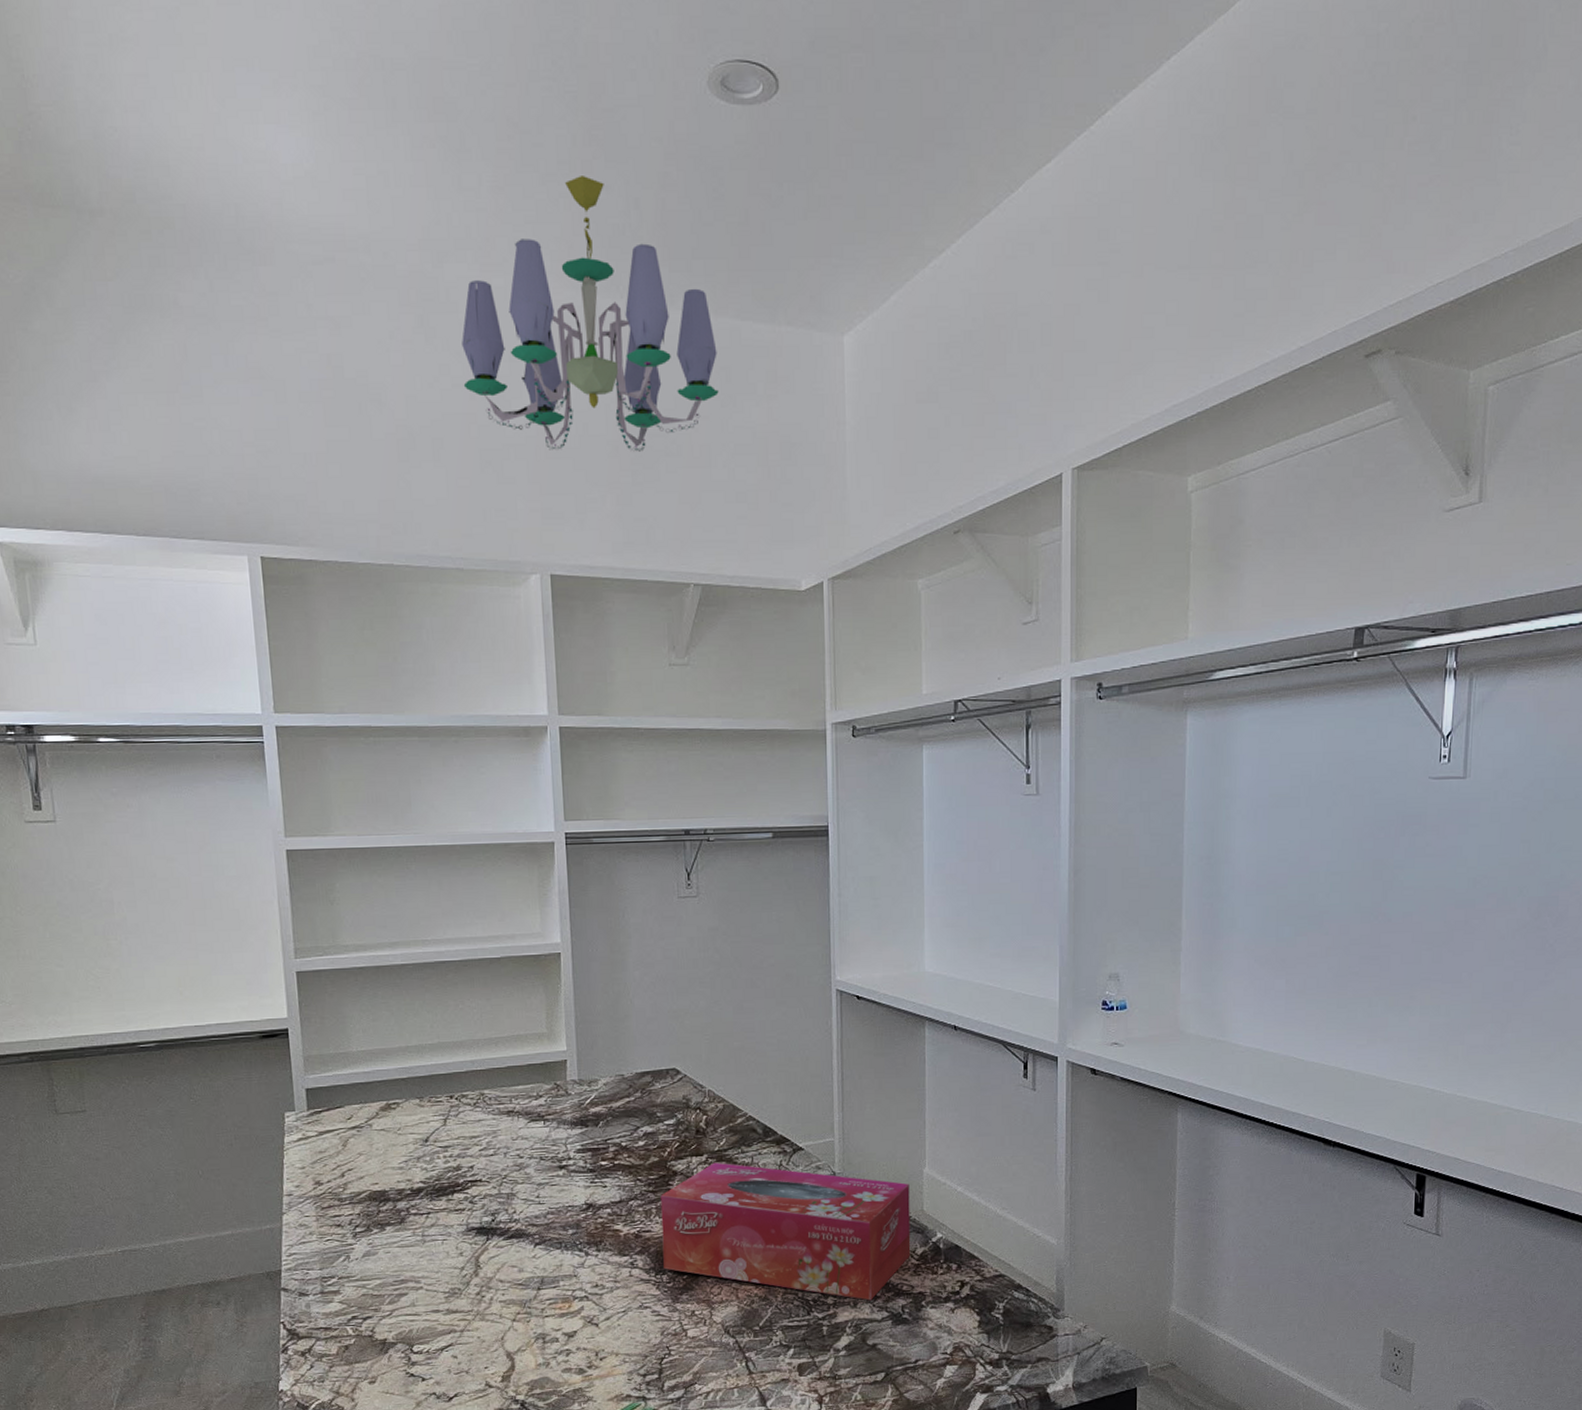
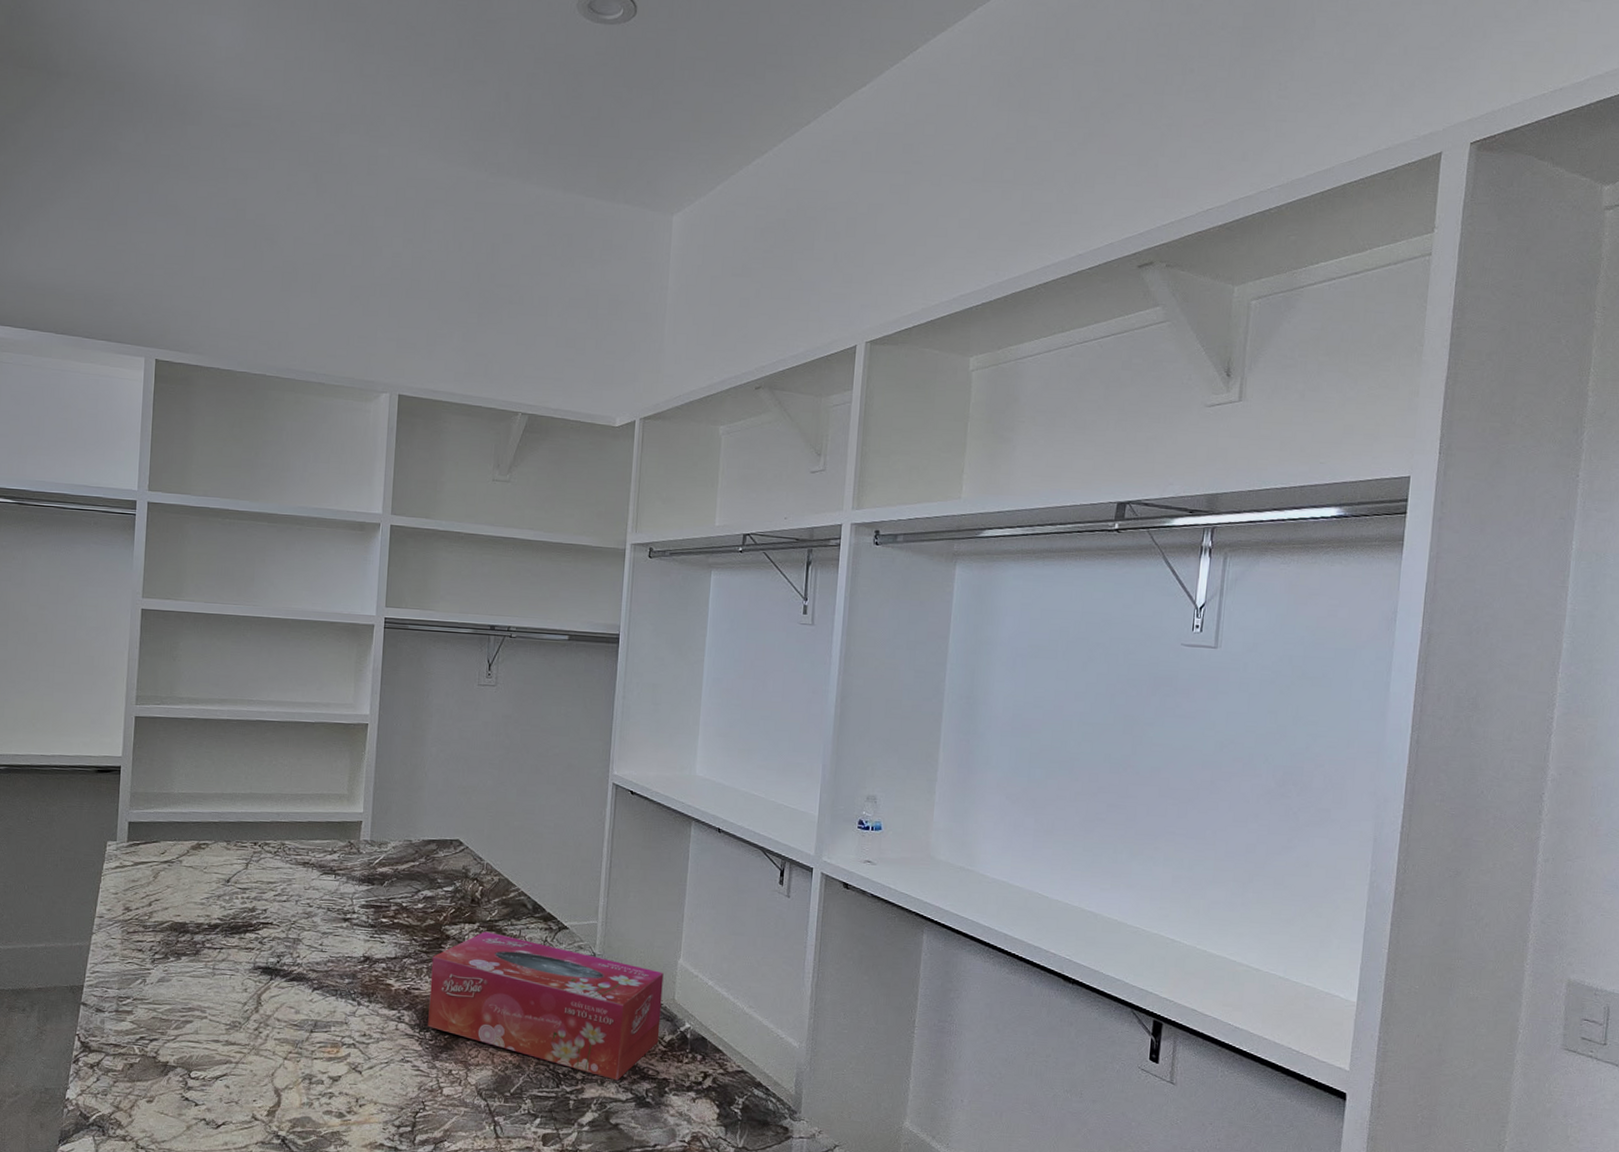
chandelier: present [462,176,719,452] -> none [344,71,563,298]

